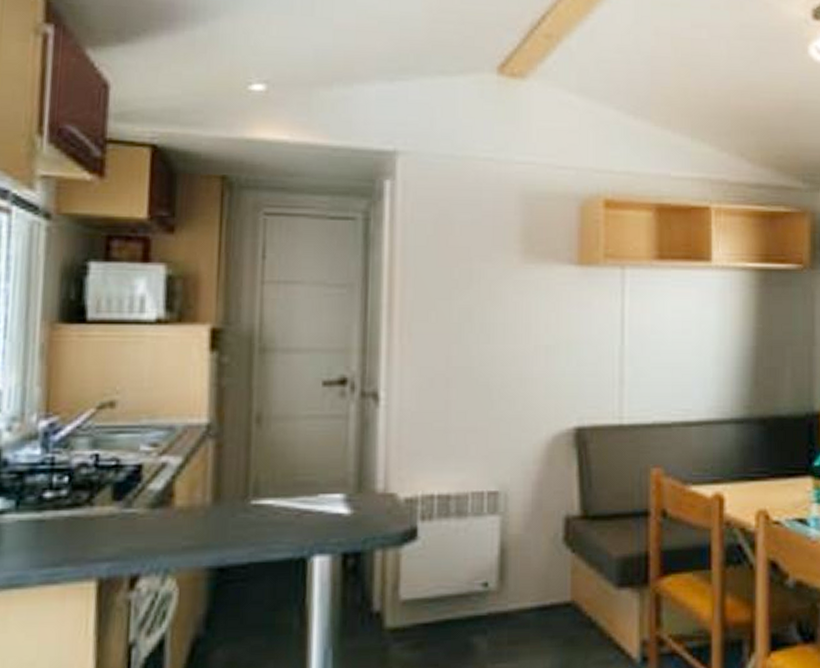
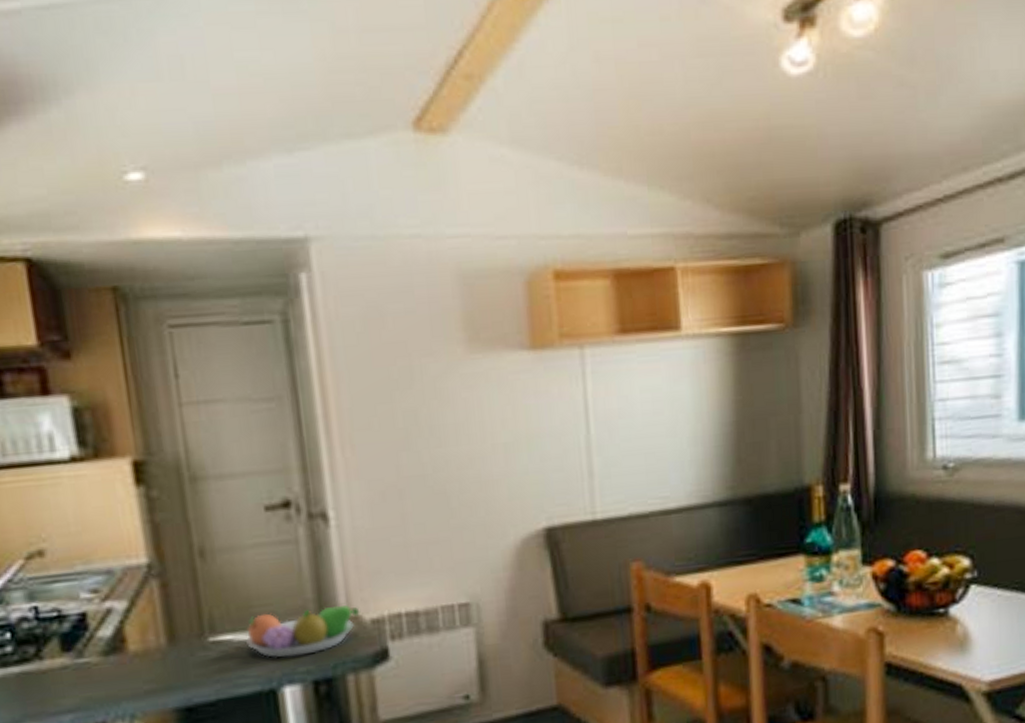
fruit bowl: none [286,482,396,527] -> present [246,605,360,658]

